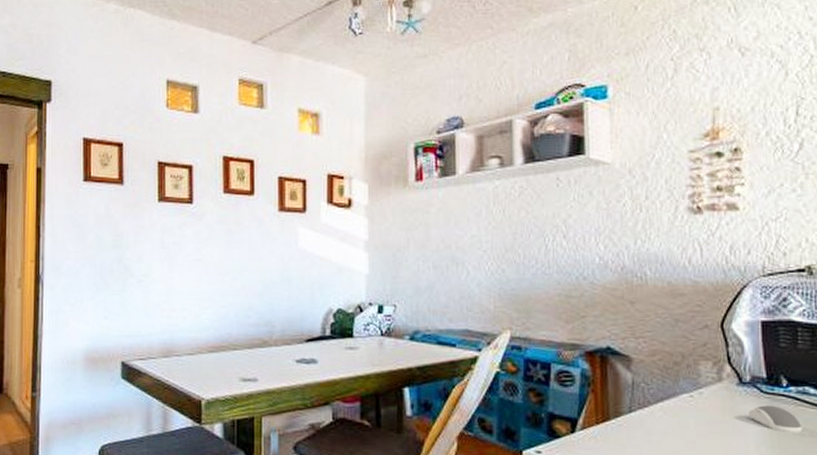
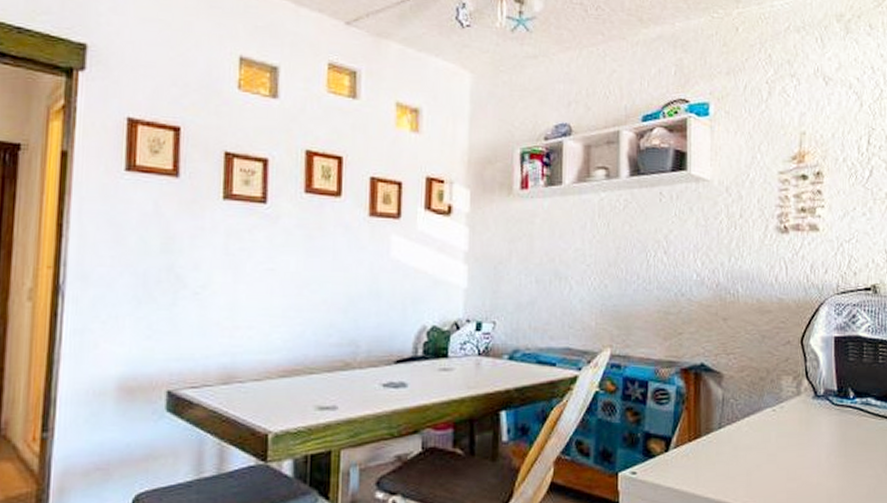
computer mouse: present [748,405,803,433] -> none [821,417,865,442]

